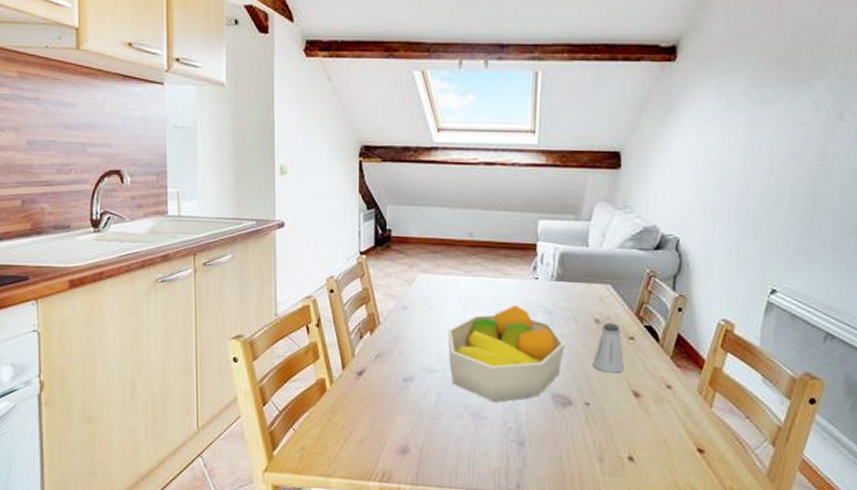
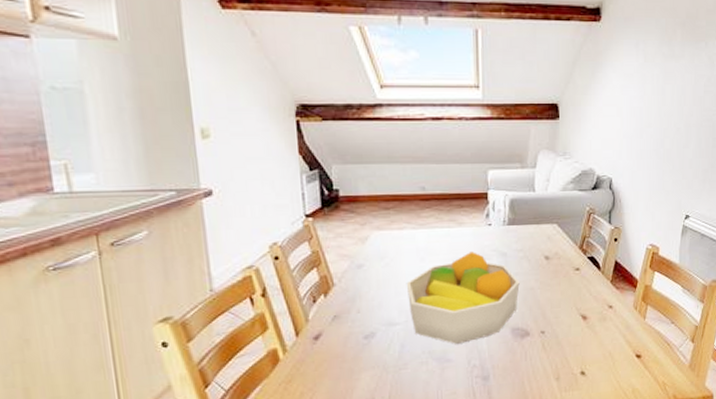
saltshaker: present [592,323,624,373] -> none [545,258,572,302]

